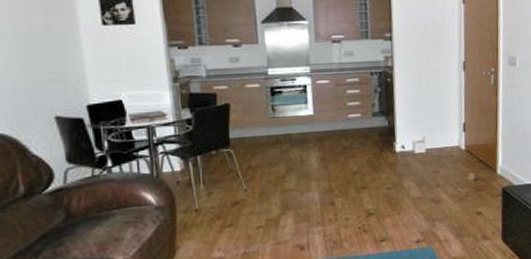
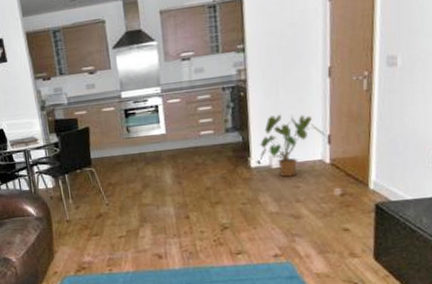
house plant: none [403,102,461,162] -> present [259,115,325,177]

